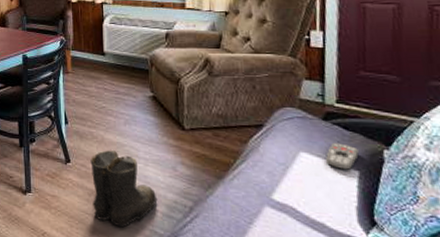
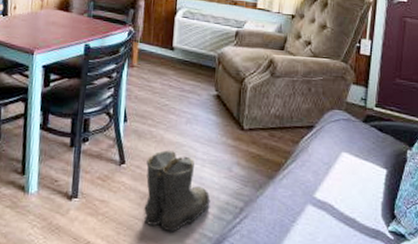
remote control: present [326,142,359,170] -> none [362,143,388,168]

